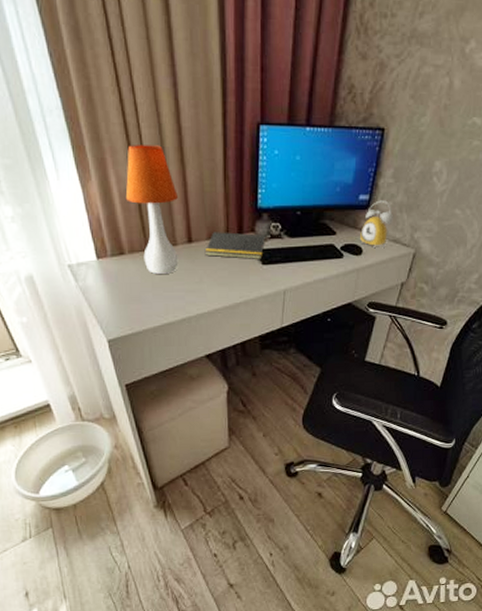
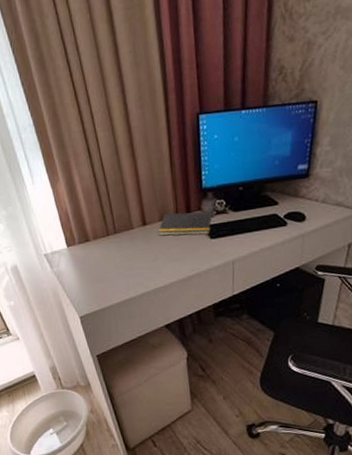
table lamp: present [125,145,179,274] -> none [87,144,136,256]
alarm clock: present [360,200,394,249] -> none [302,167,335,214]

